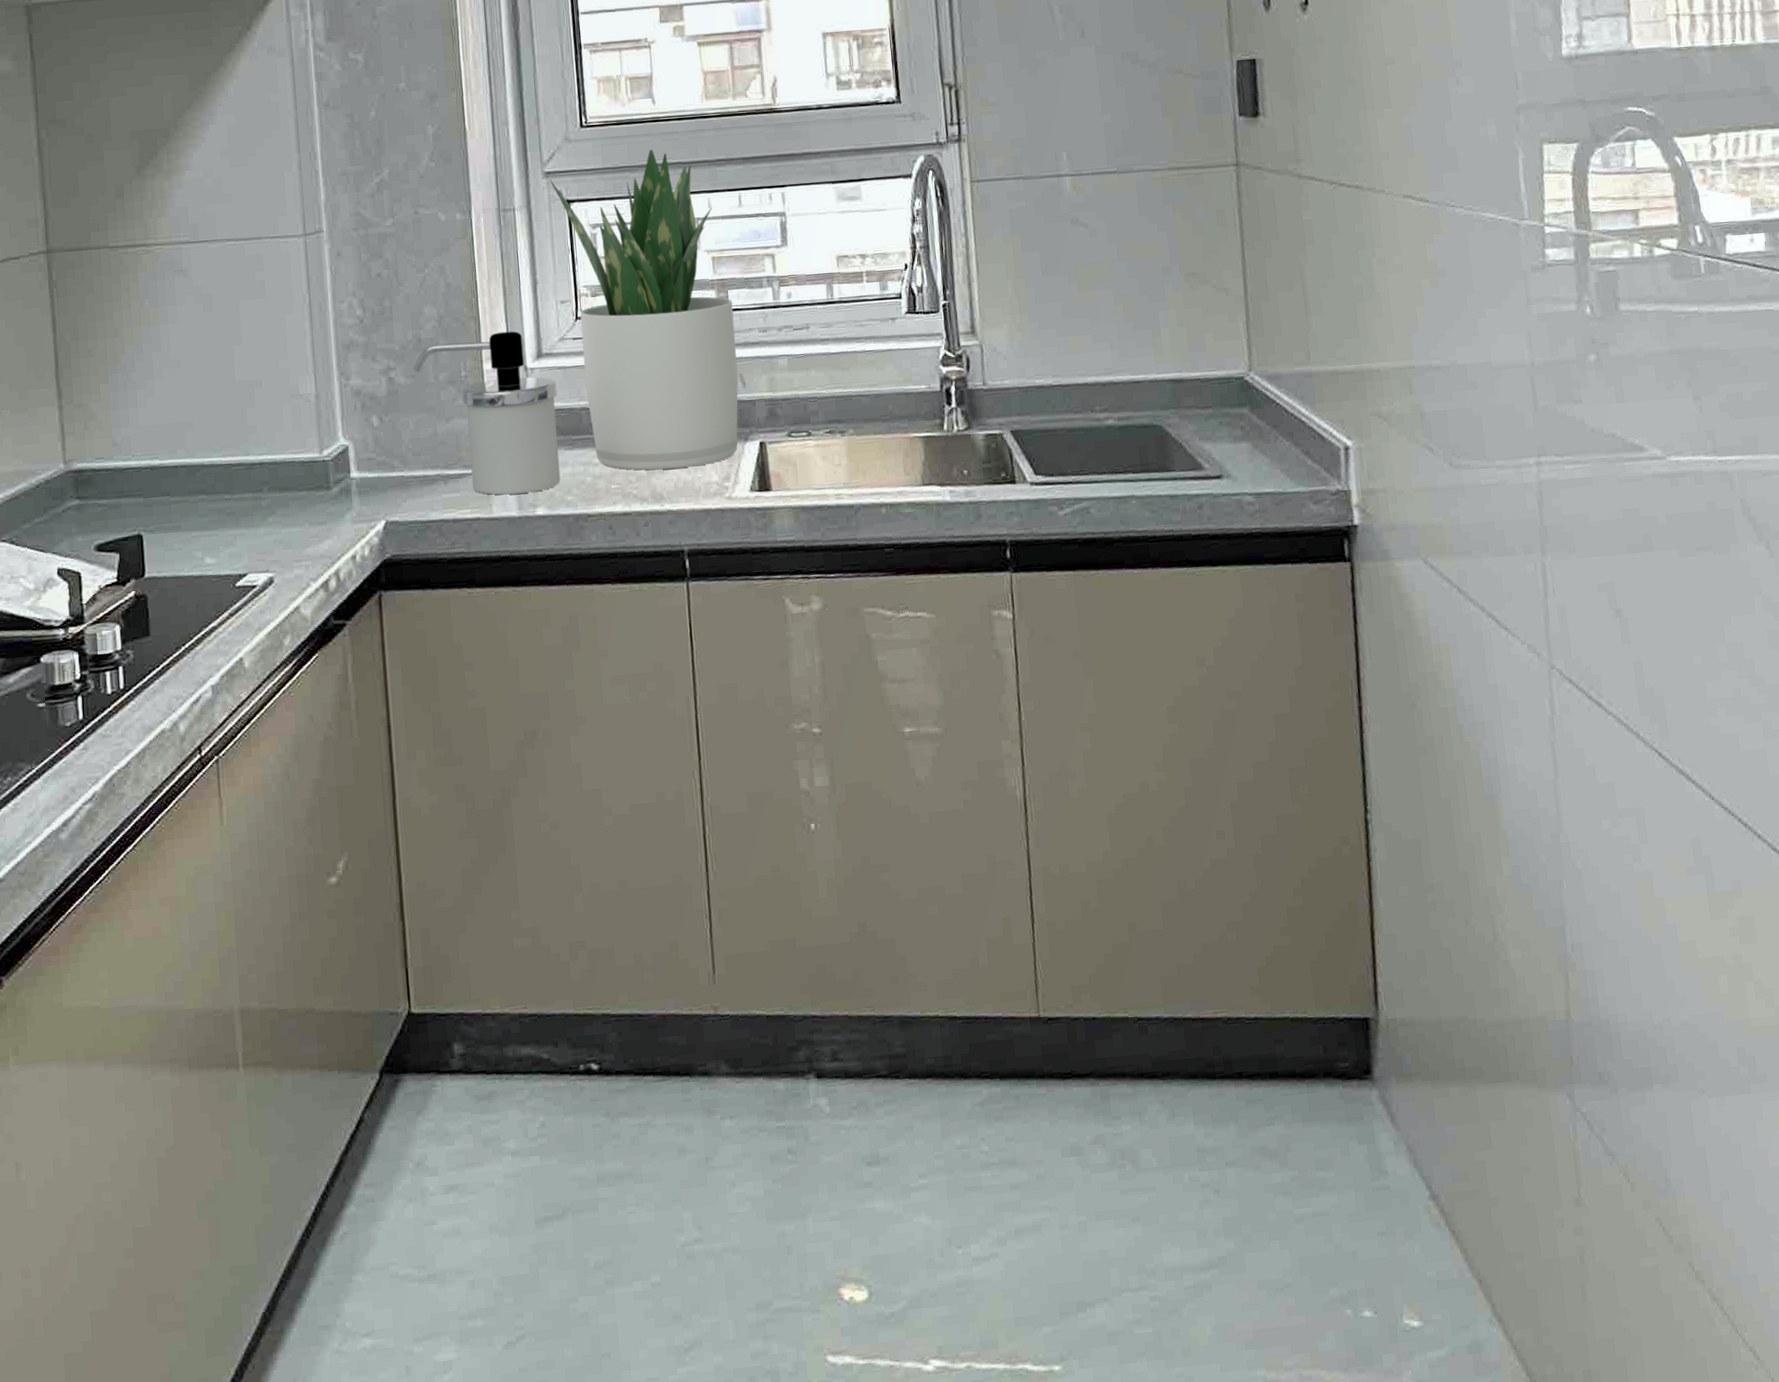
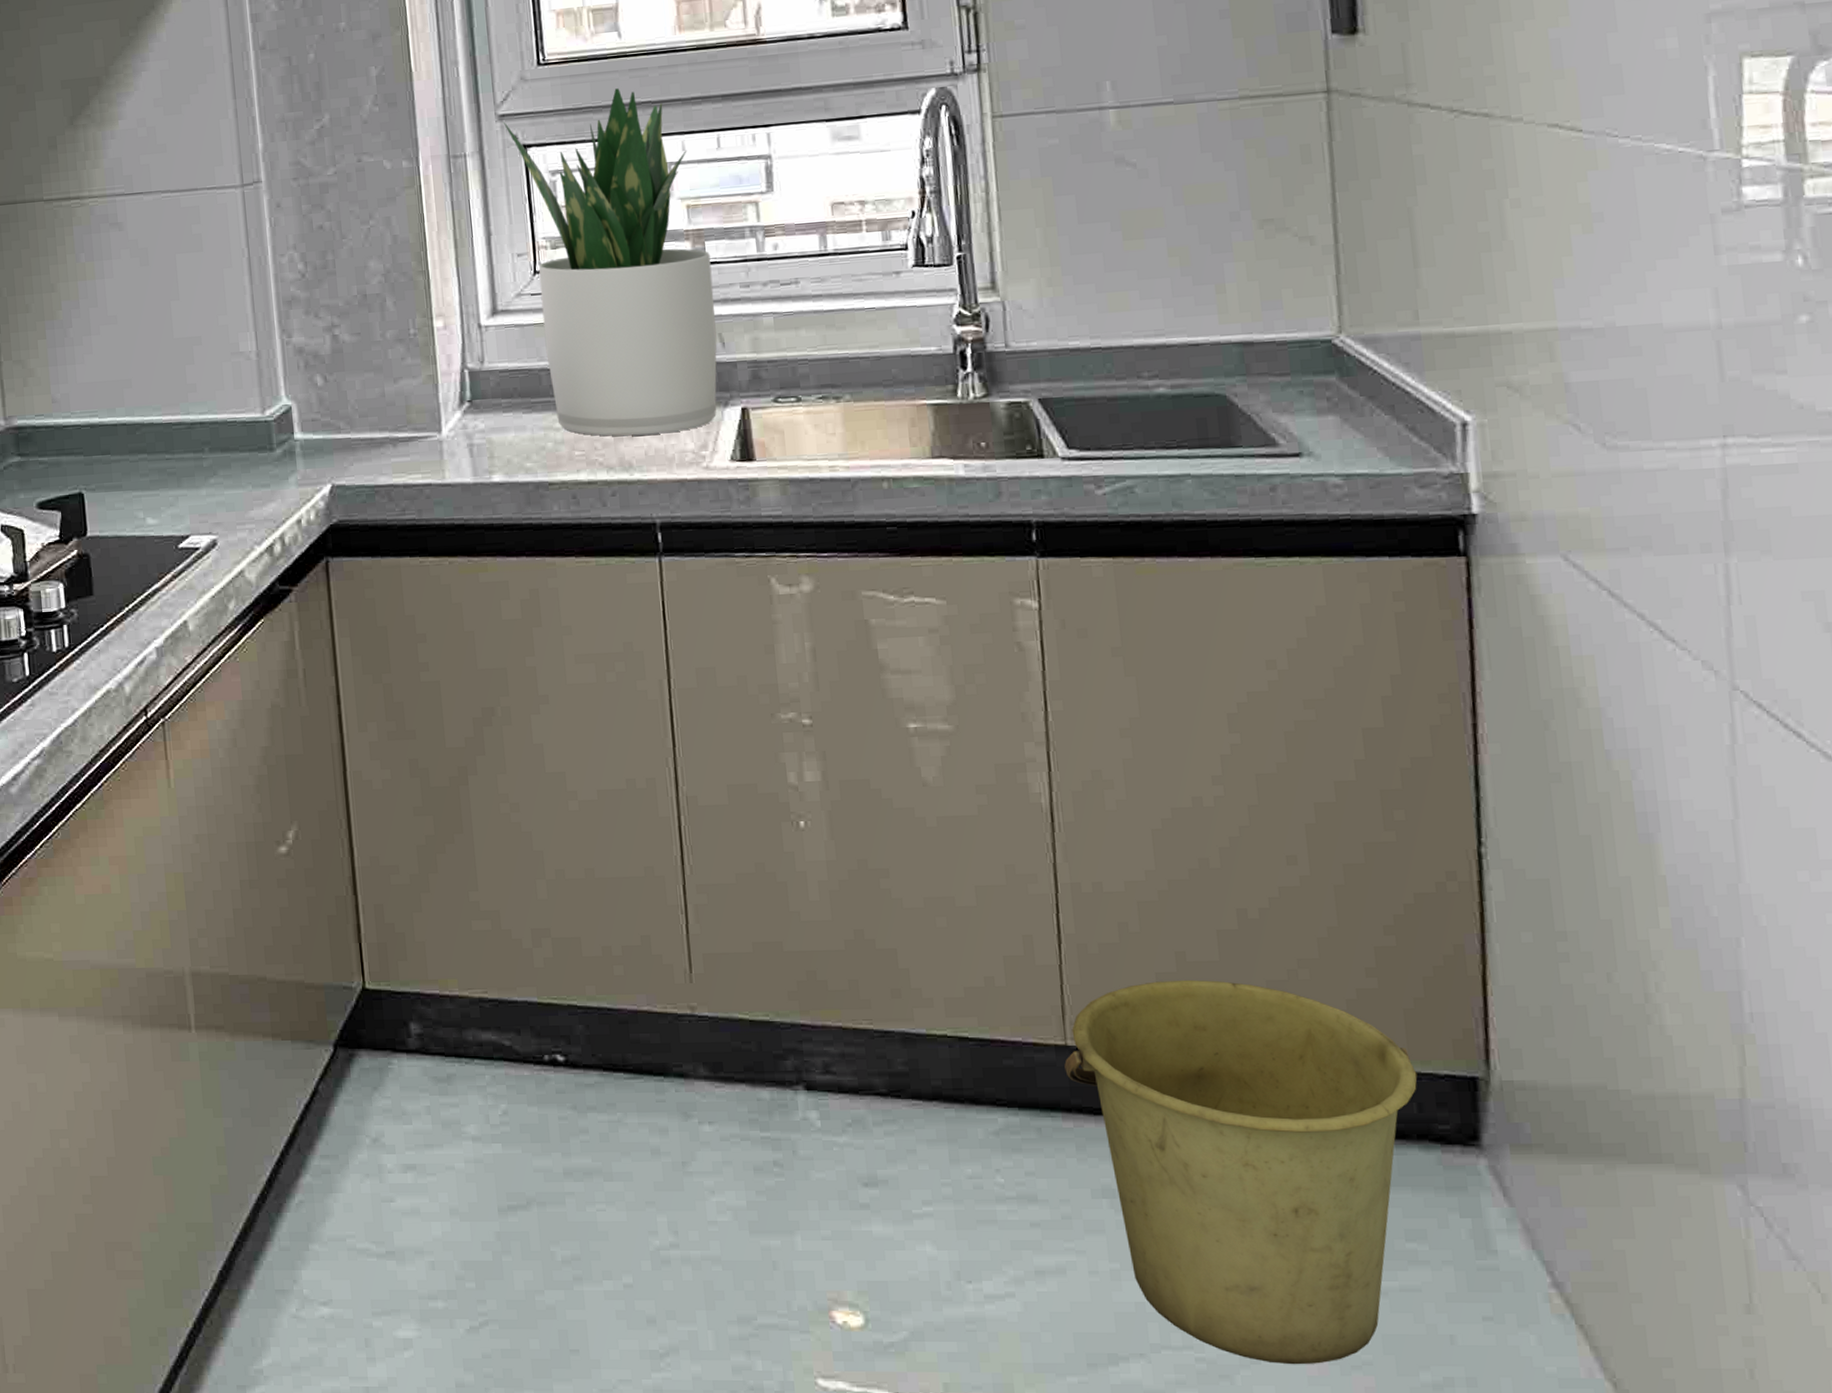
soap dispenser: present [412,331,561,495] -> none [358,286,519,460]
bucket: none [1038,947,1323,1294] -> present [1064,979,1418,1365]

